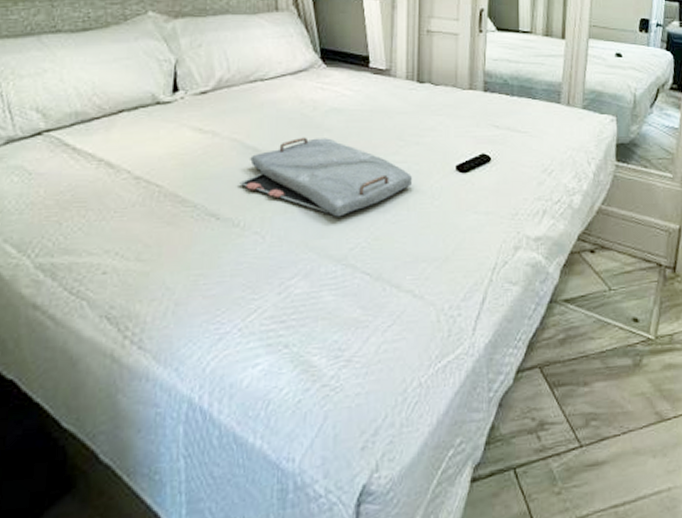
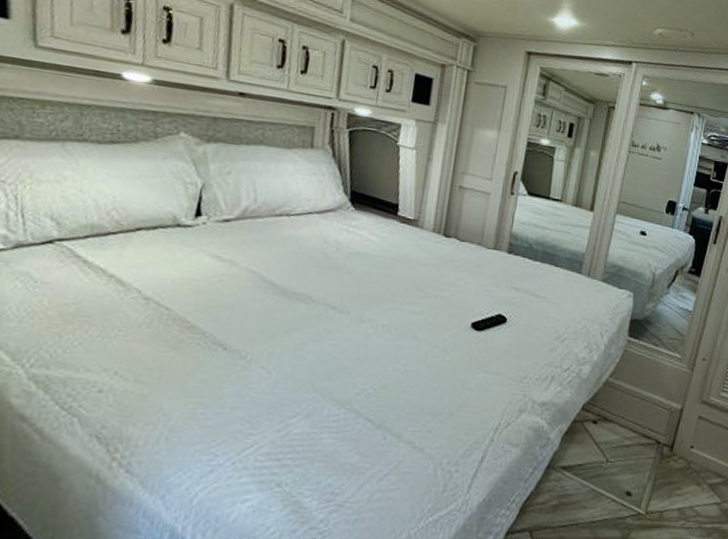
serving tray: present [239,137,412,217] -> none [252,276,427,361]

